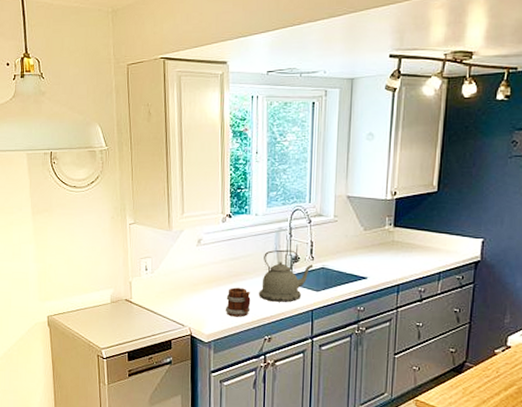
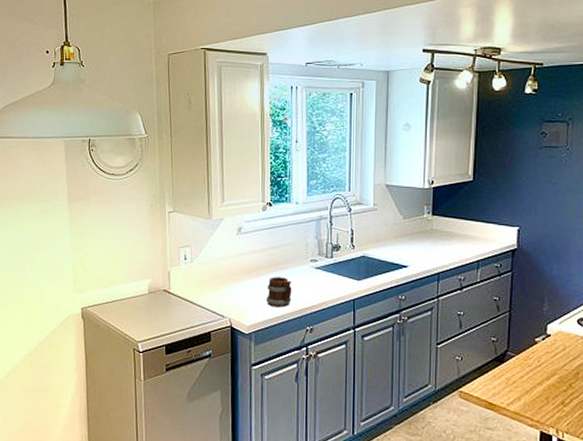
kettle: present [259,249,314,302] -> none [300,238,354,292]

